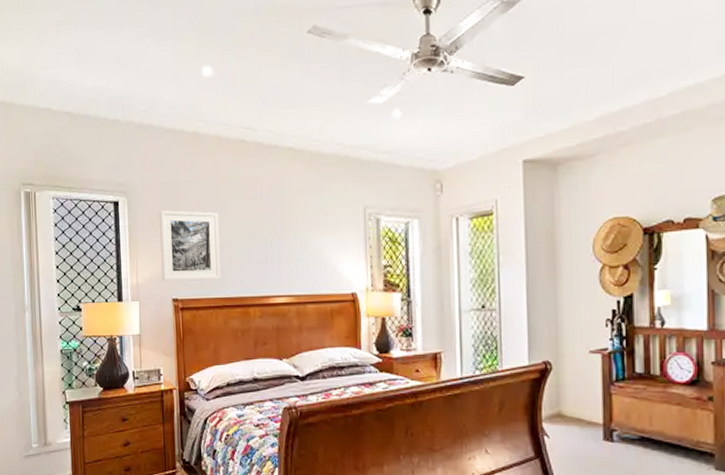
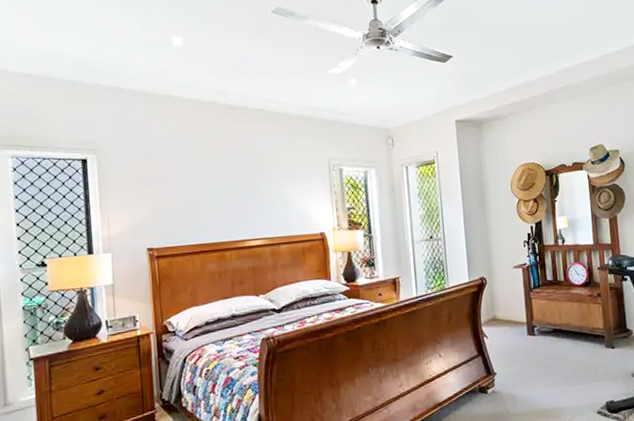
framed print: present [159,210,221,282] -> none [131,166,196,232]

